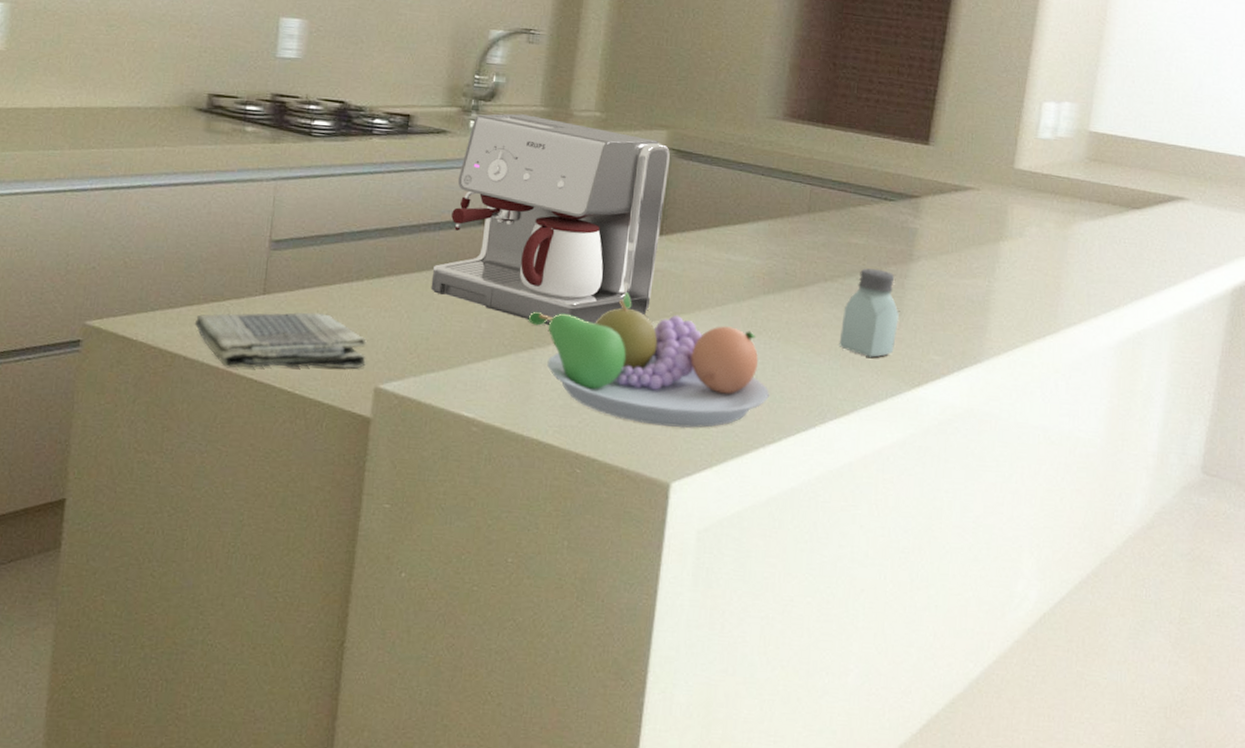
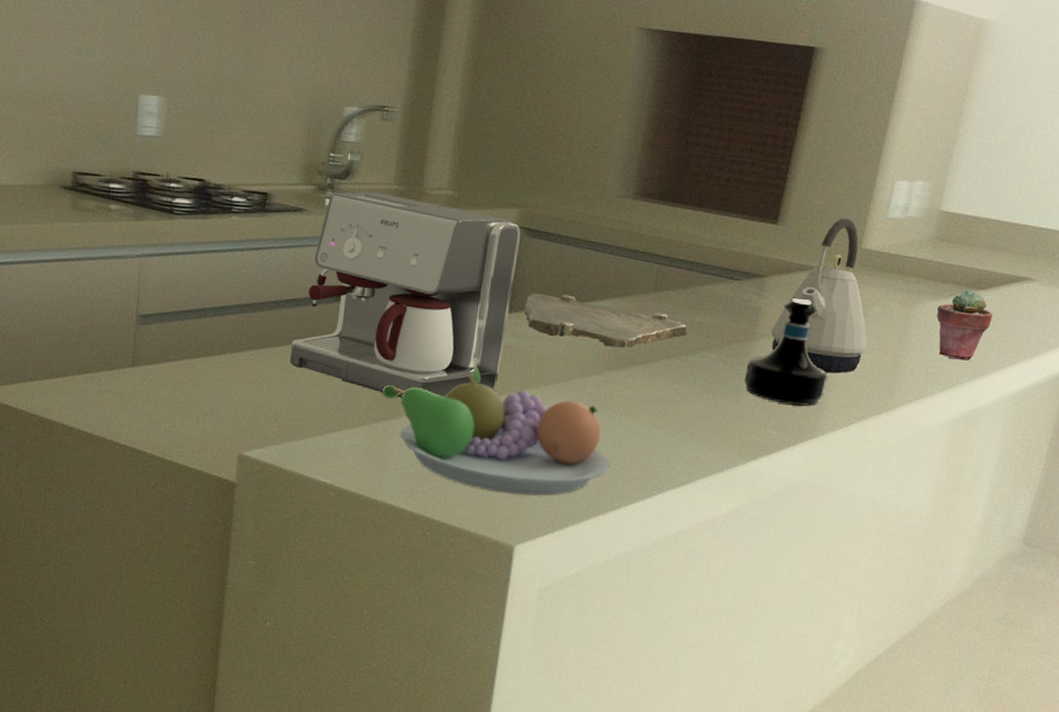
dish towel: present [194,312,367,369] -> none [69,383,231,437]
cutting board: none [675,215,844,271] -> present [524,293,688,348]
saltshaker: present [839,268,899,358] -> none [679,346,739,432]
tequila bottle: none [903,219,989,329] -> present [743,299,828,406]
kettle: none [929,138,1027,296] -> present [771,217,868,373]
potted succulent: none [1094,209,1150,281] -> present [936,289,993,360]

